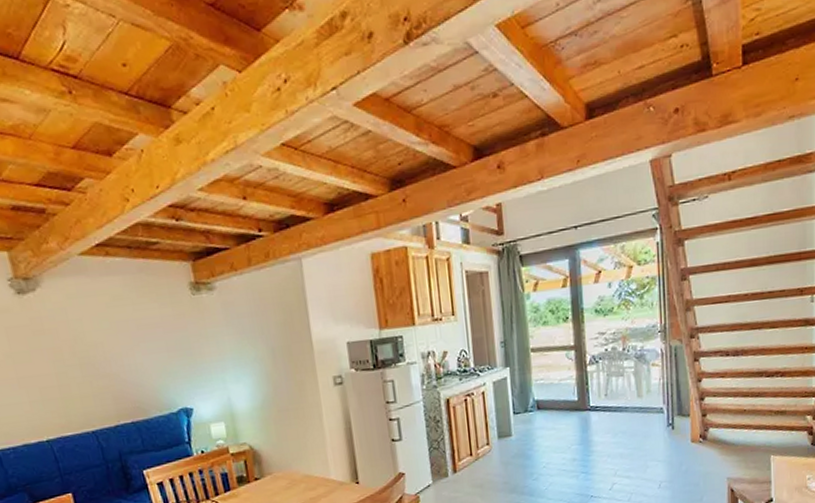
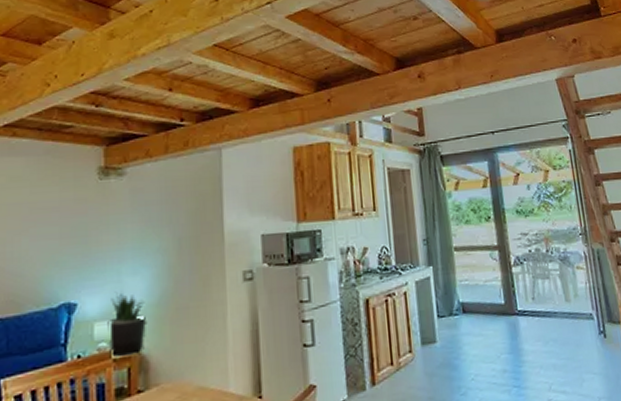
planter: none [221,398,254,451] -> present [107,293,146,356]

